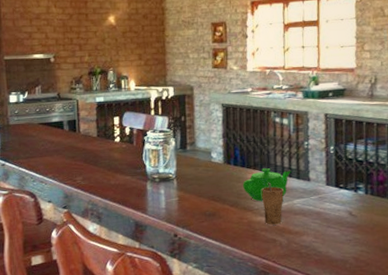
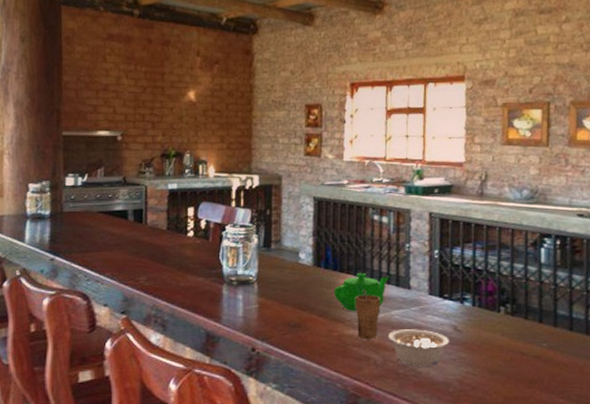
legume: none [291,215,346,247] -> present [388,329,450,367]

